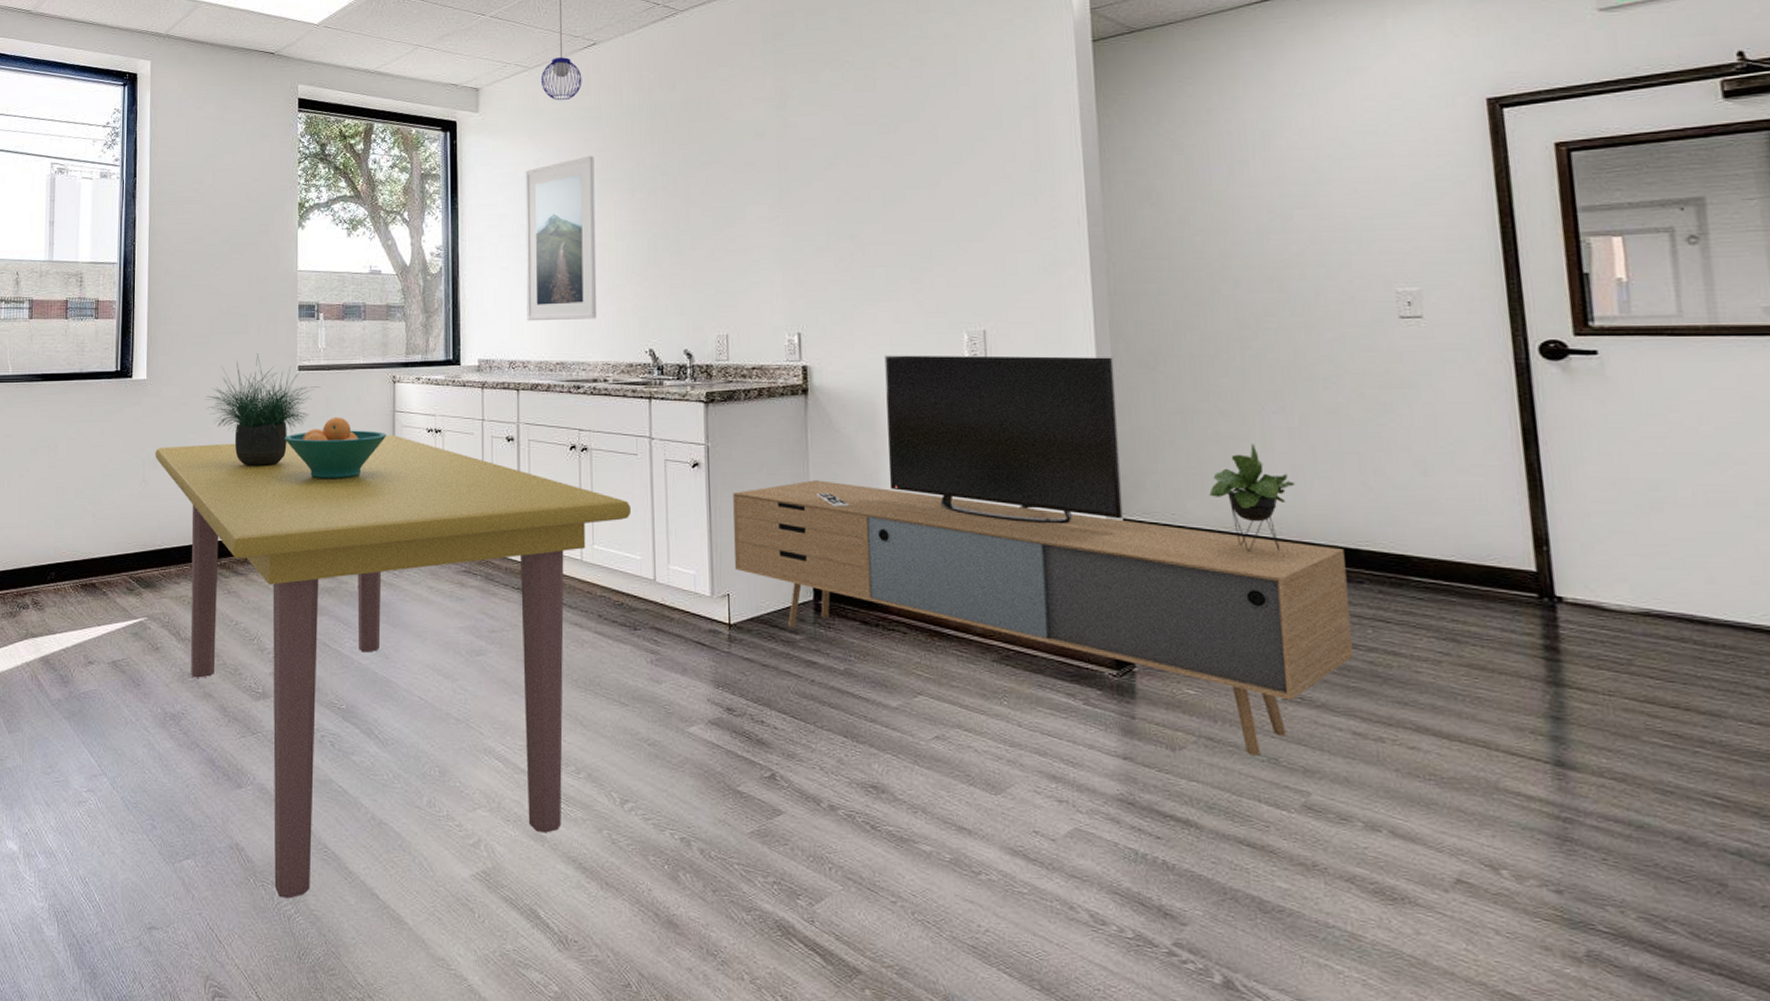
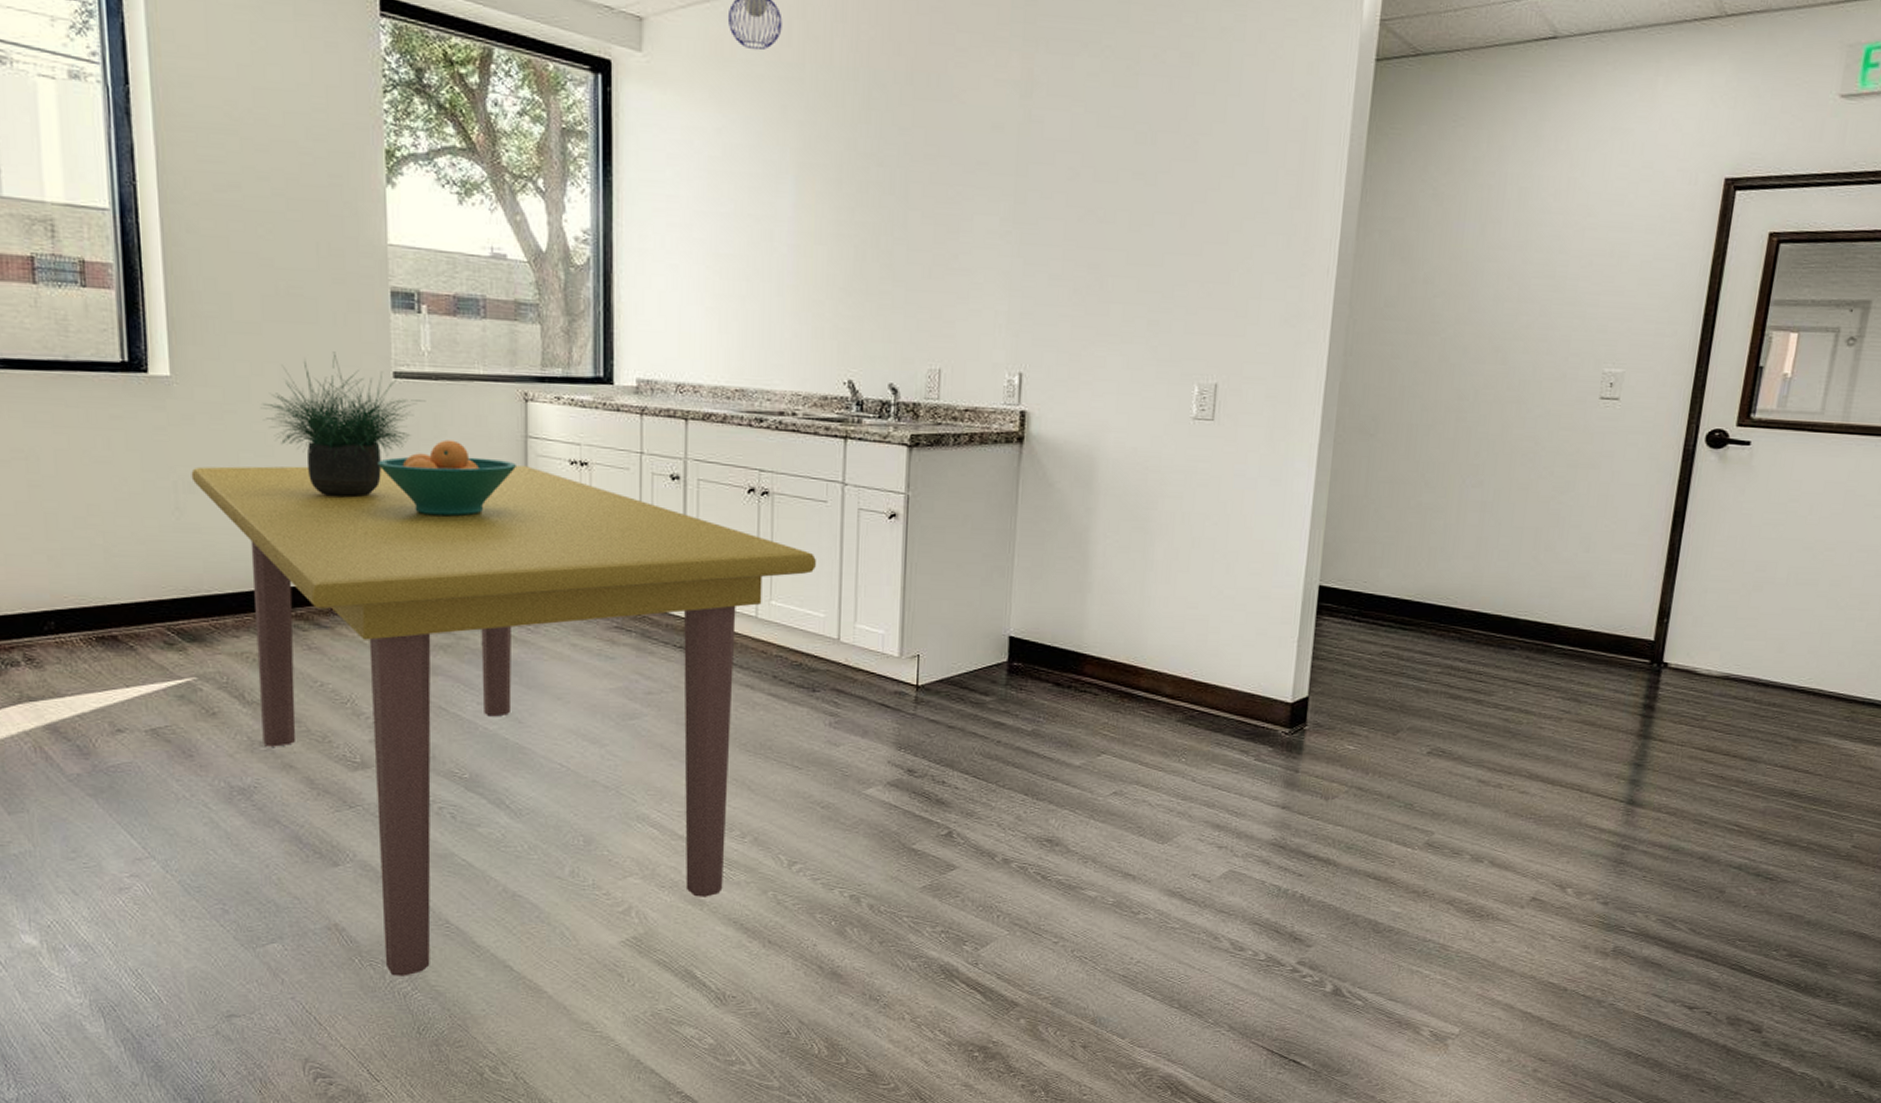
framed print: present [525,155,598,322] -> none [700,129,793,339]
media console: present [733,355,1354,756] -> none [927,404,1506,802]

